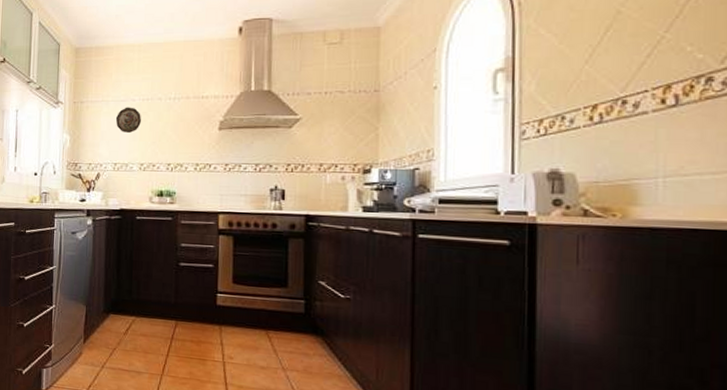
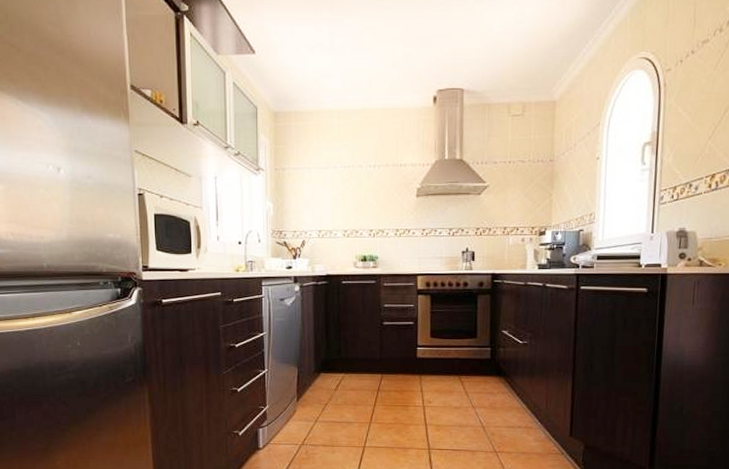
decorative plate: present [115,107,141,134] -> none [318,174,343,201]

